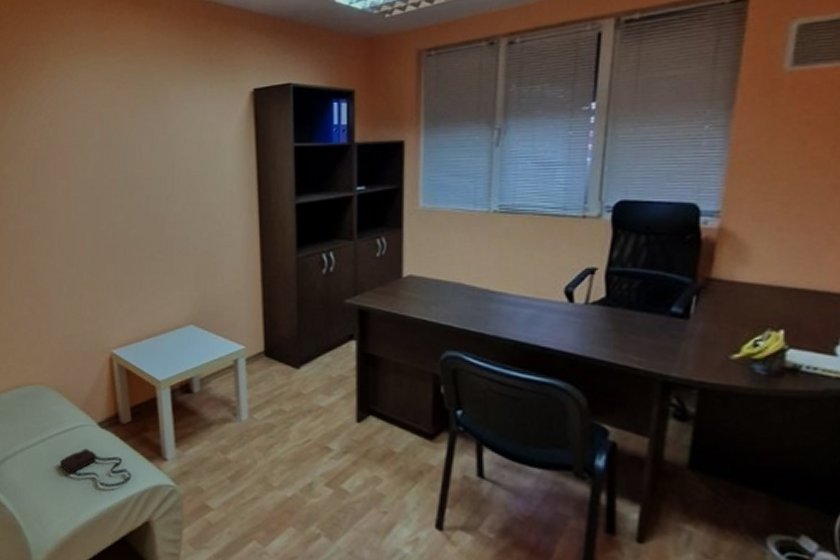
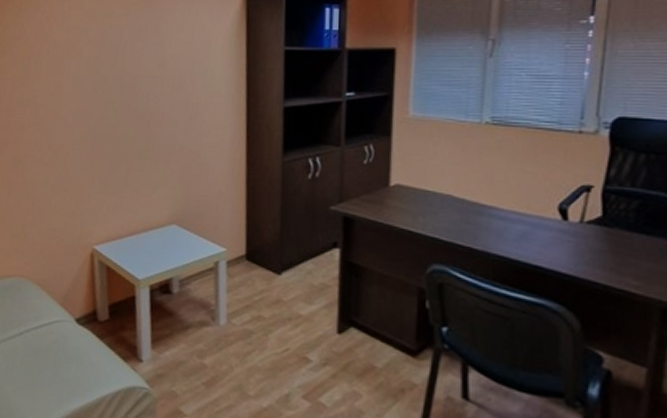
shoulder bag: present [60,448,132,488] -> none [36,344,106,387]

